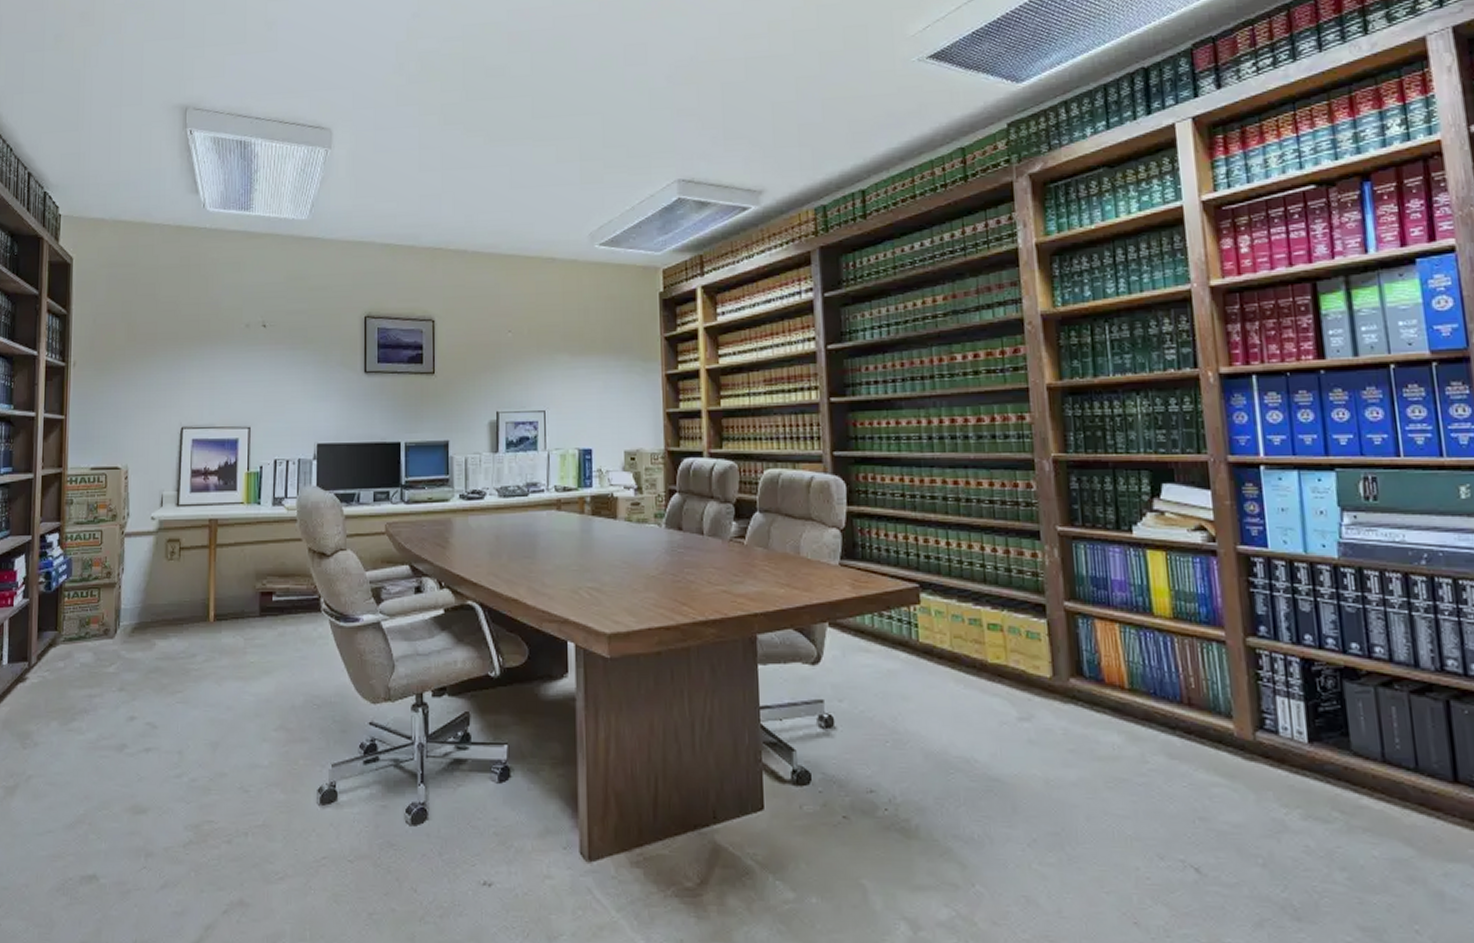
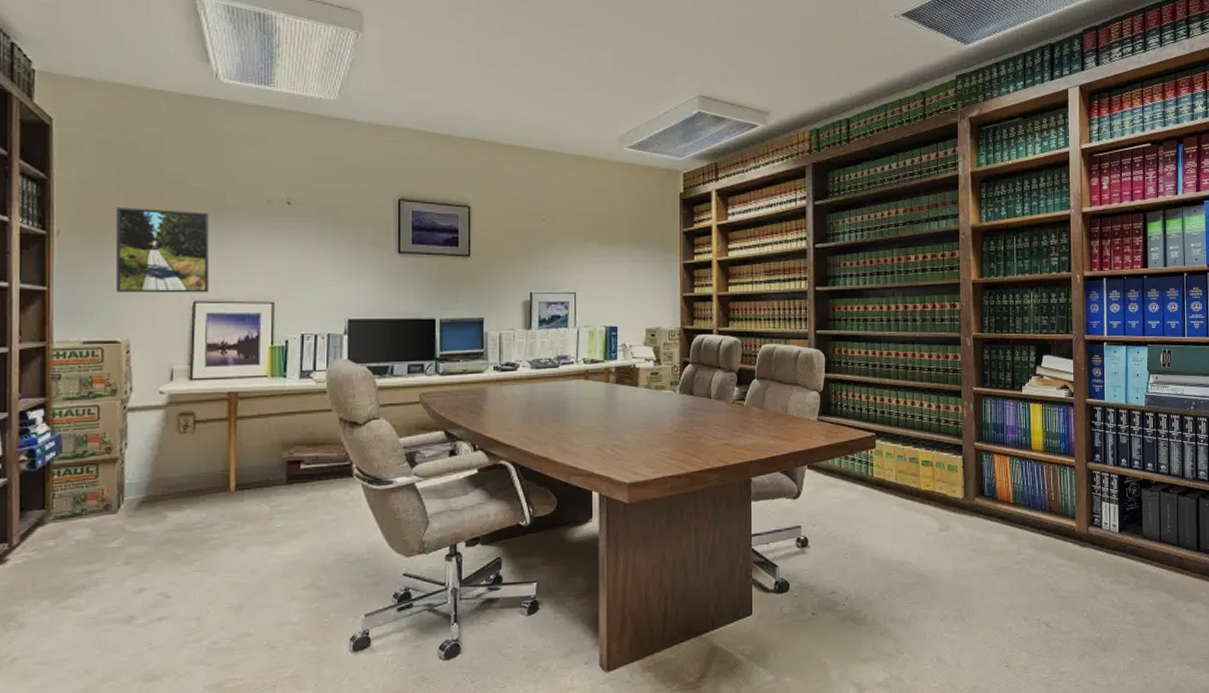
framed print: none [118,337,195,420] -> present [115,207,209,293]

